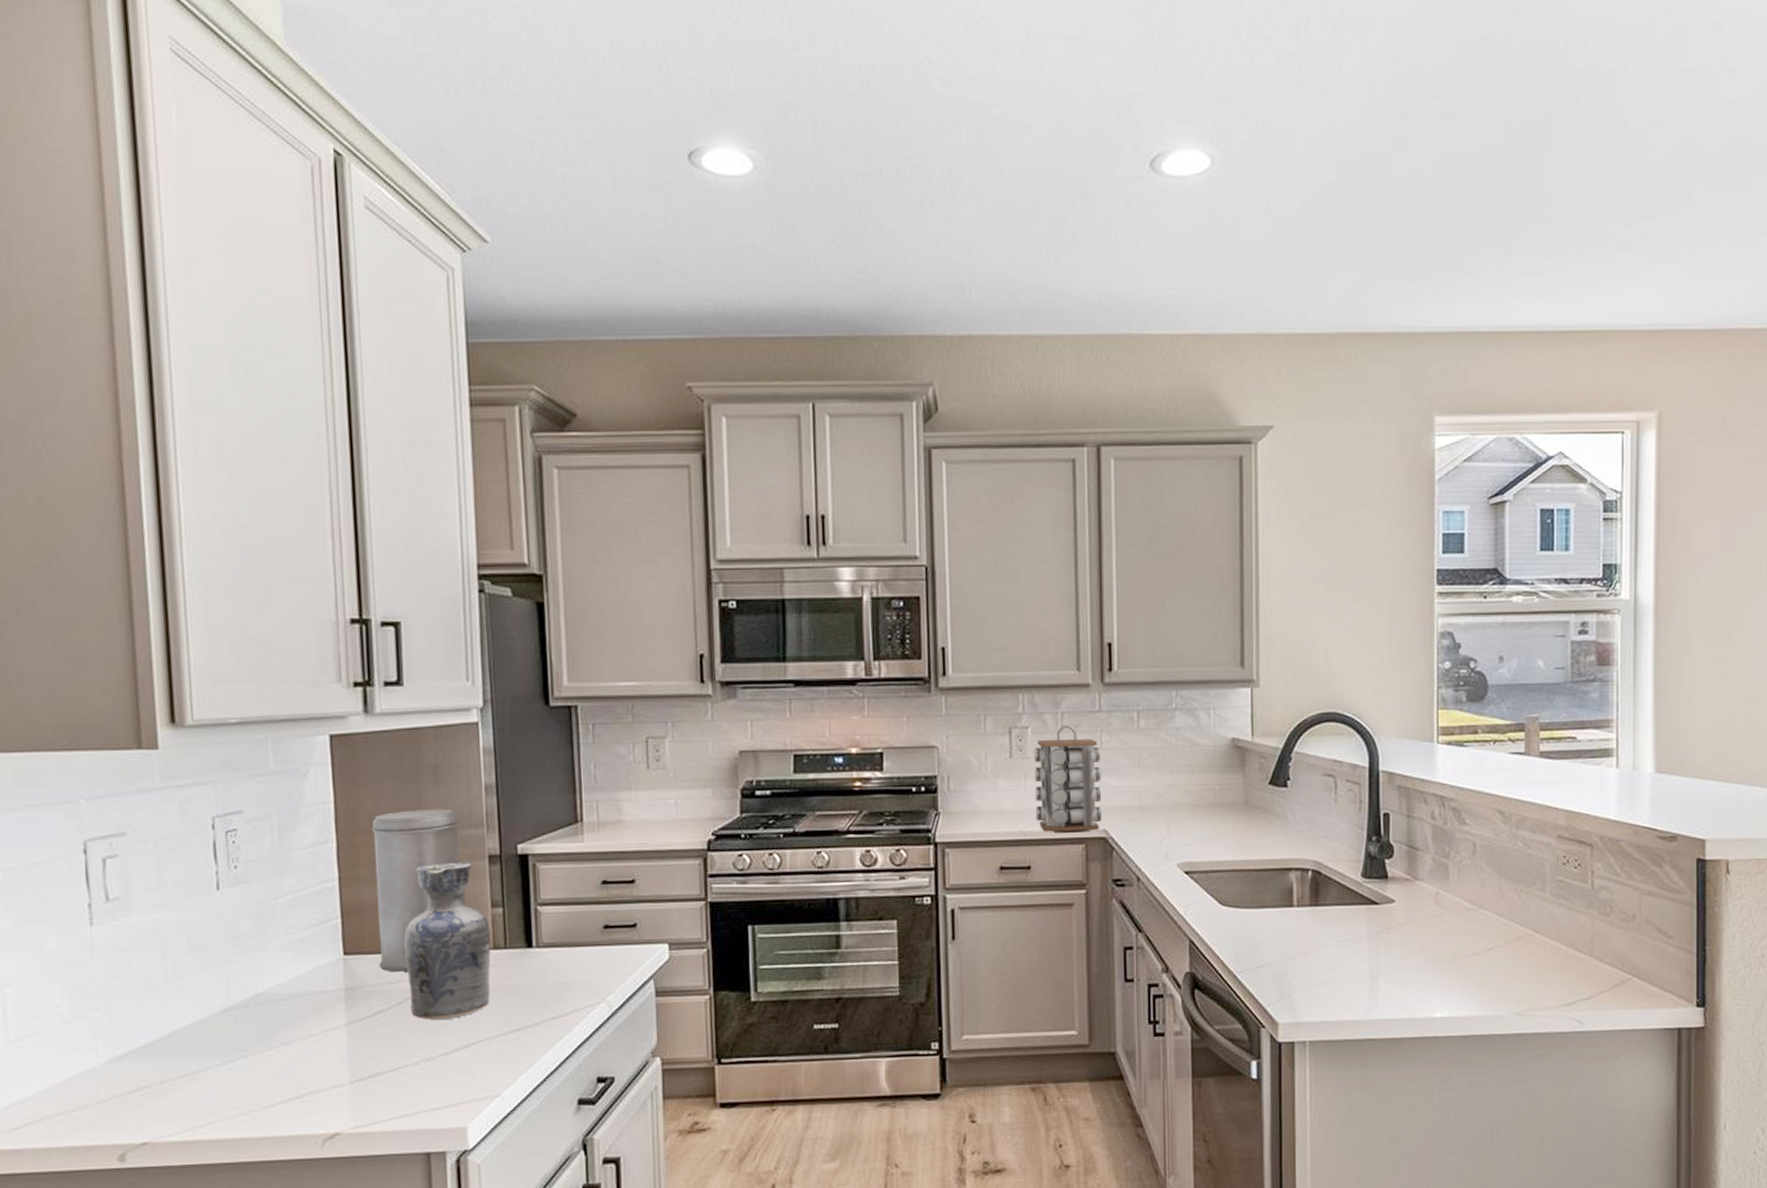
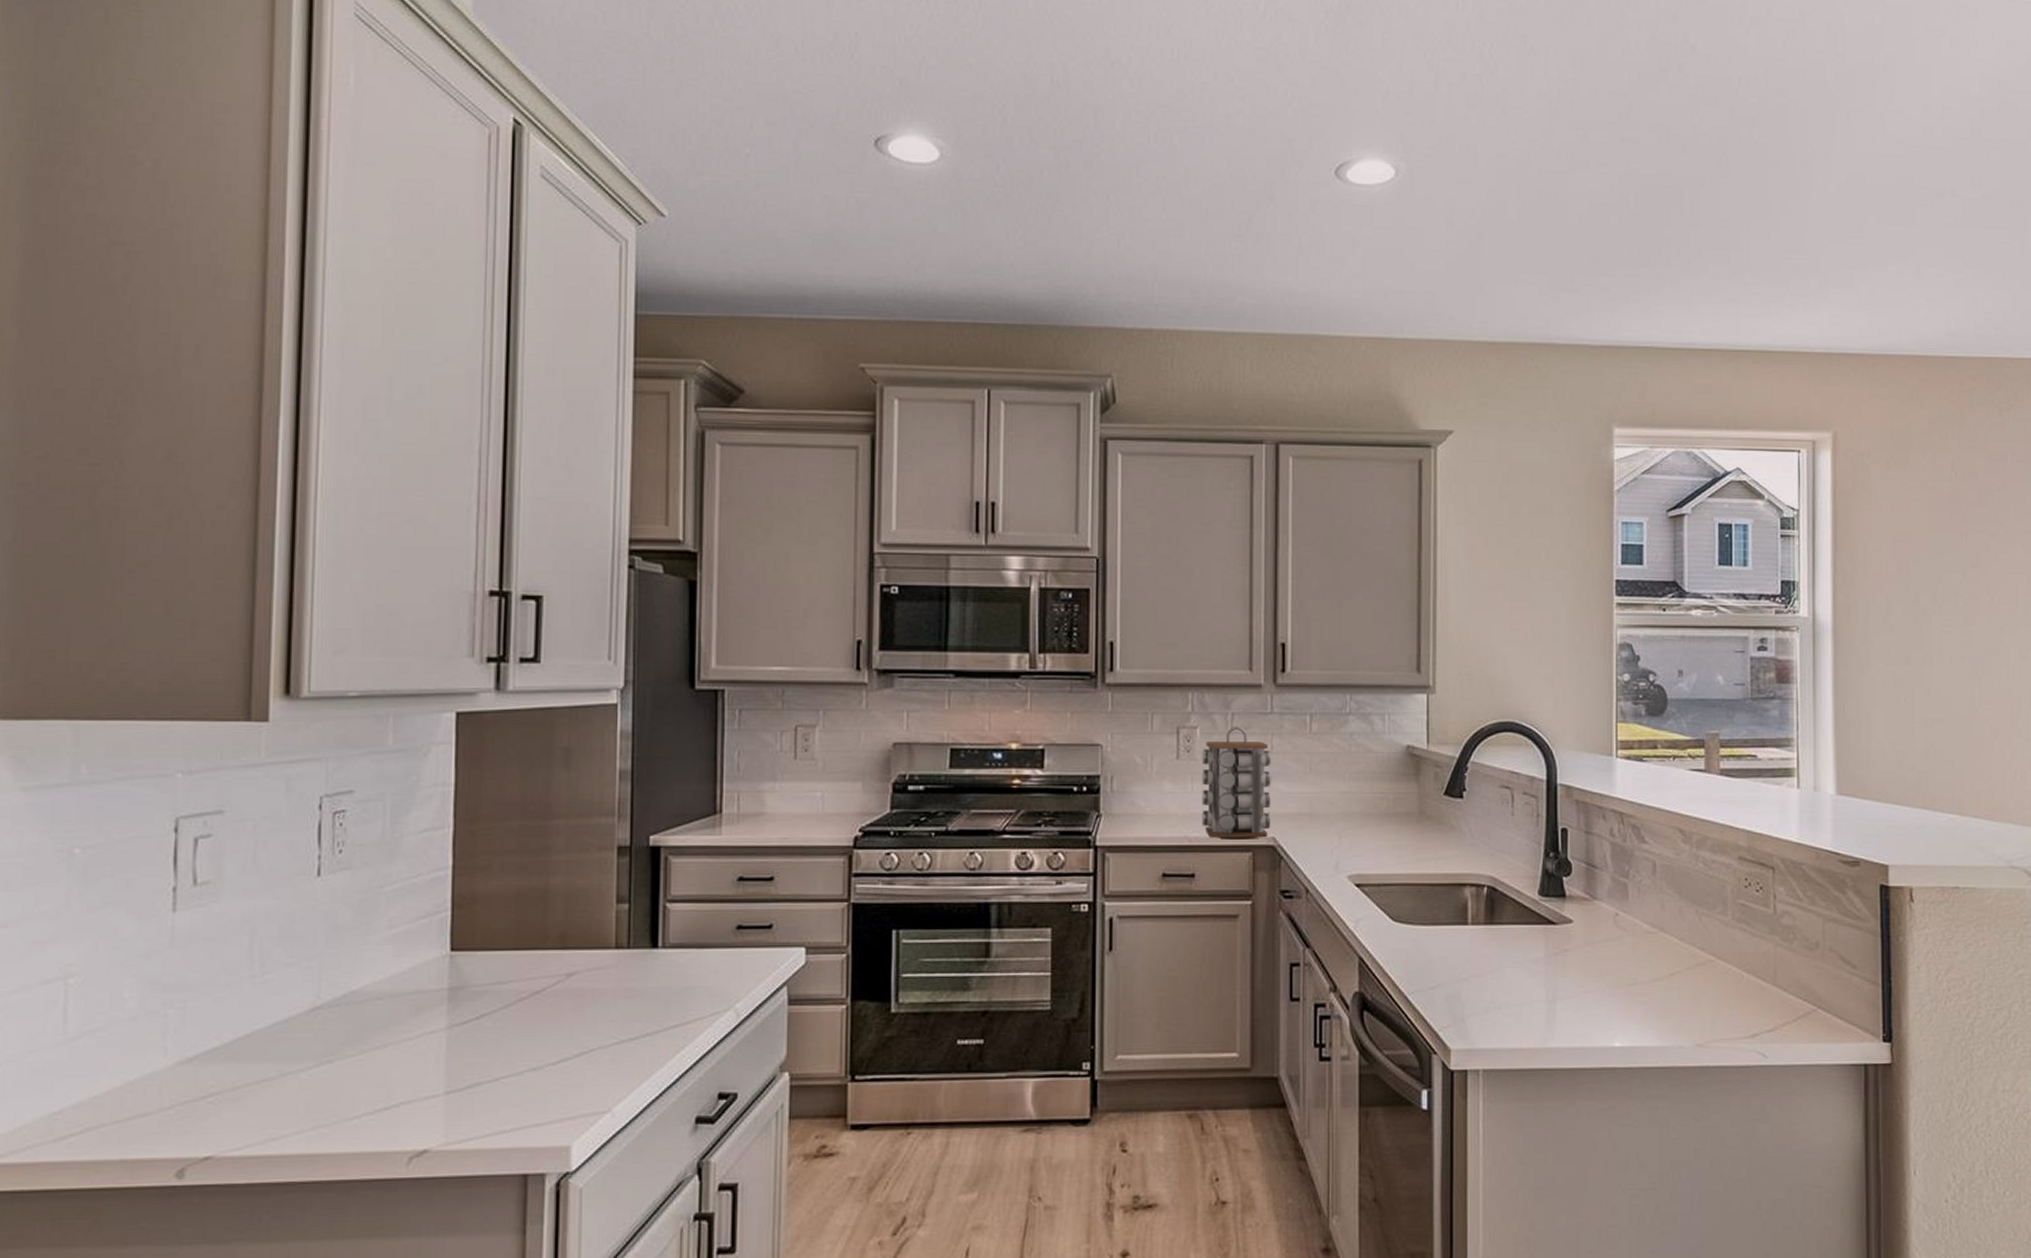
canister: present [371,809,460,972] -> none [488,795,589,971]
ceramic jug: present [404,862,491,1020] -> none [517,853,614,1025]

